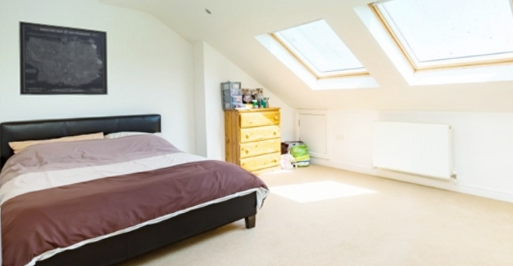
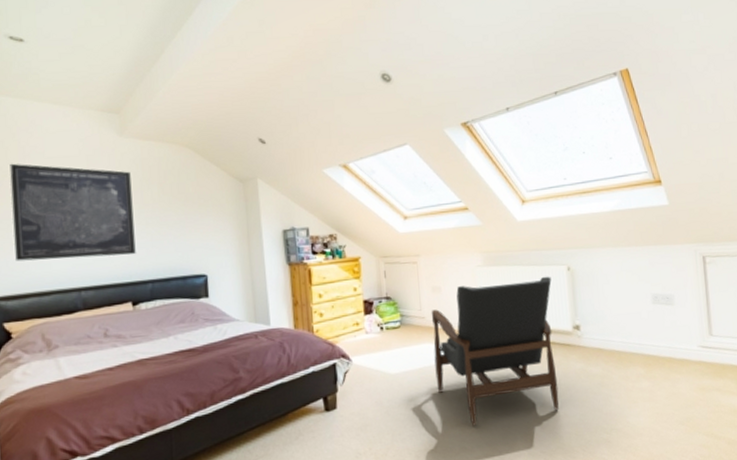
armchair: none [334,132,435,250] -> present [431,276,559,426]

